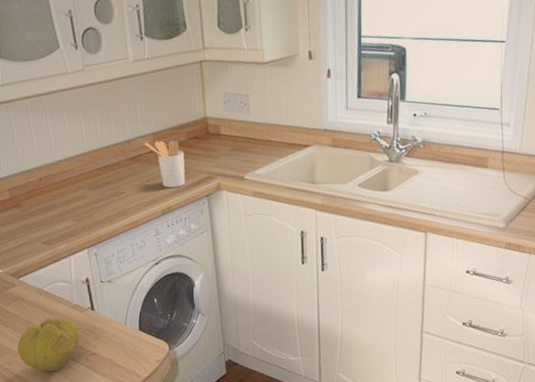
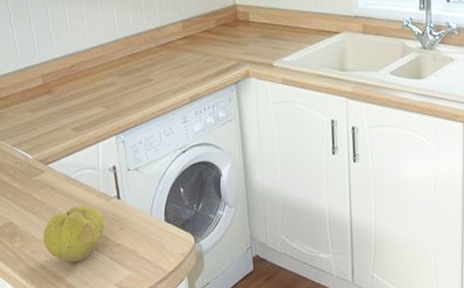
utensil holder: present [144,140,186,188] -> none [174,27,214,75]

